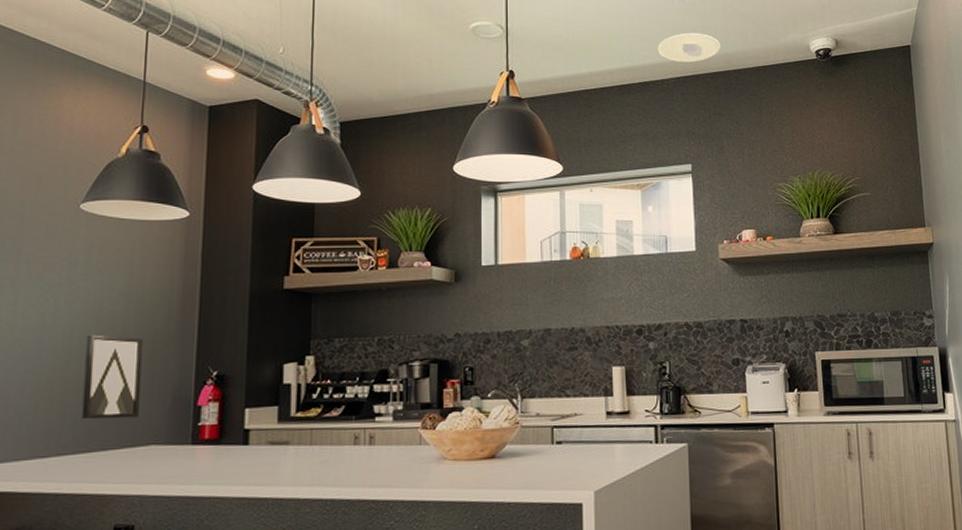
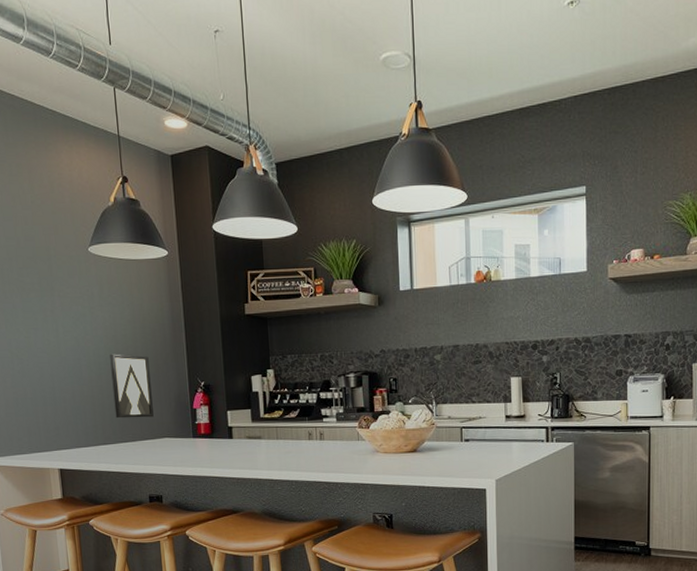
recessed light: present [657,32,721,62] -> none [556,45,619,79]

